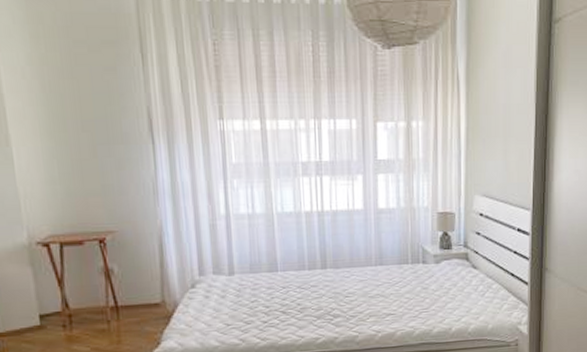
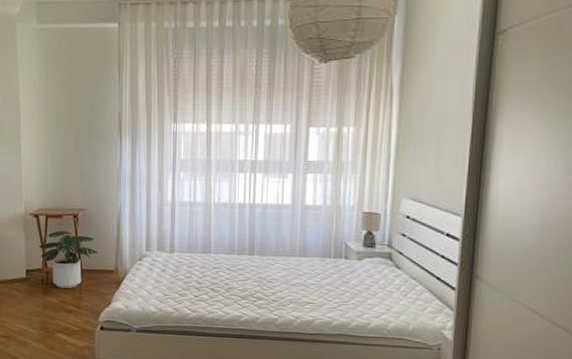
potted plant: none [54,260,137,332] -> present [39,230,98,288]

